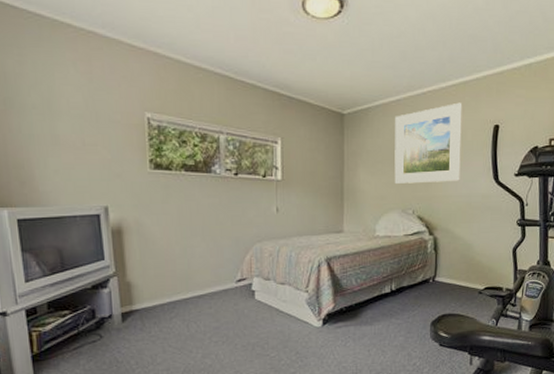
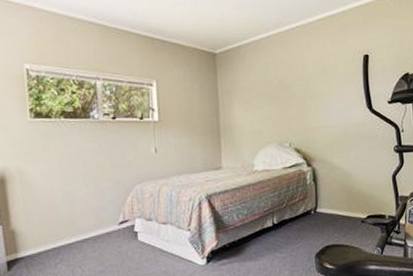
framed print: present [394,102,463,184] -> none [266,35,334,118]

